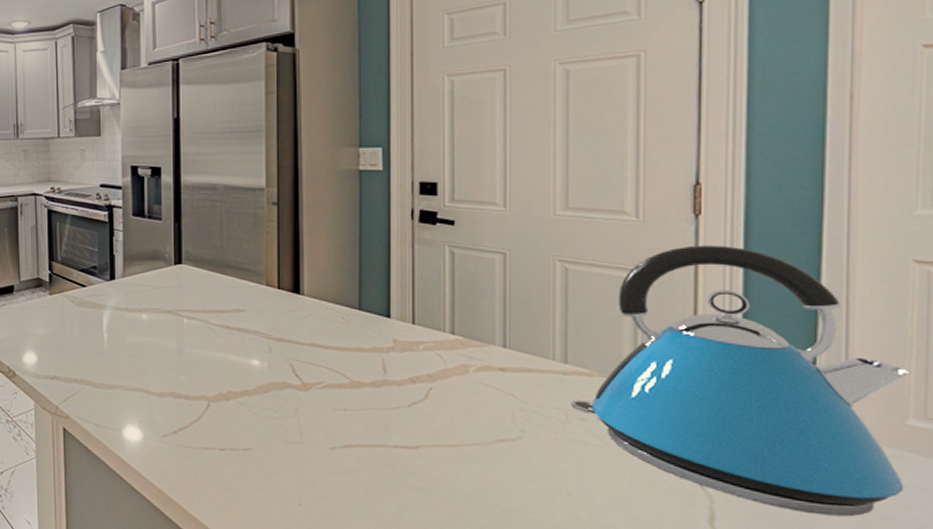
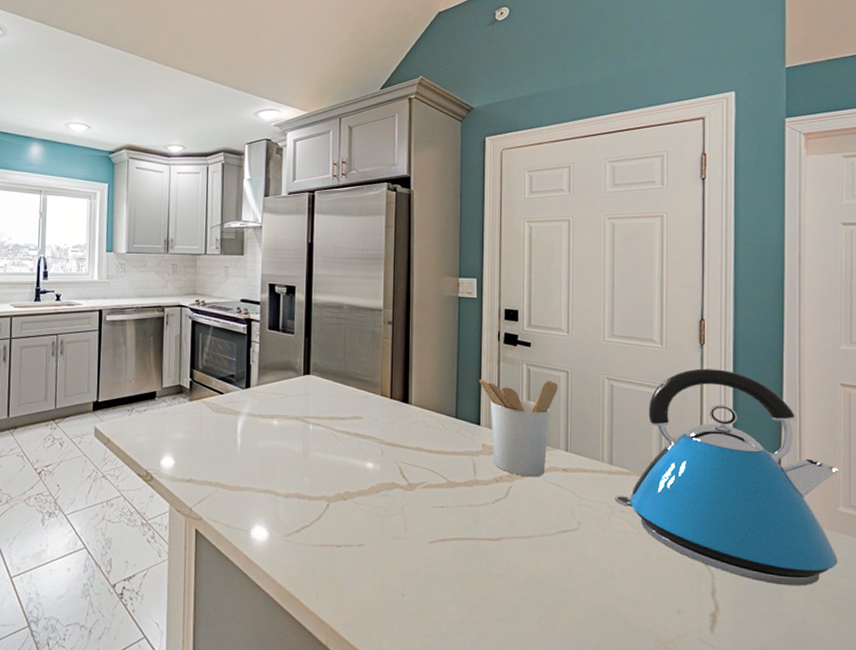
utensil holder: none [387,265,492,378] -> present [479,380,558,477]

